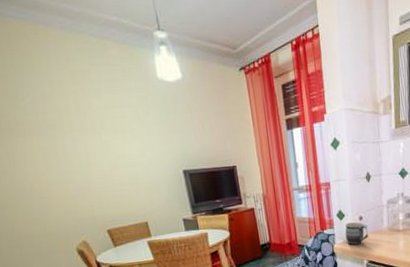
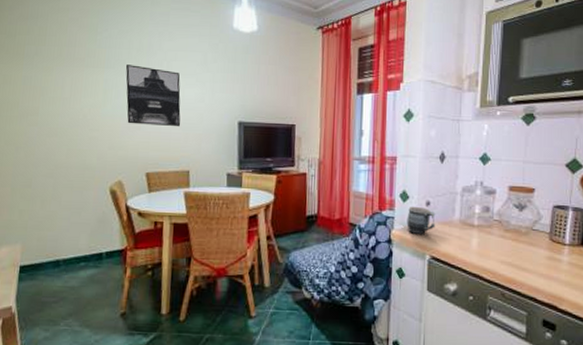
wall art: none [58,128,129,187] -> present [125,65,181,127]

